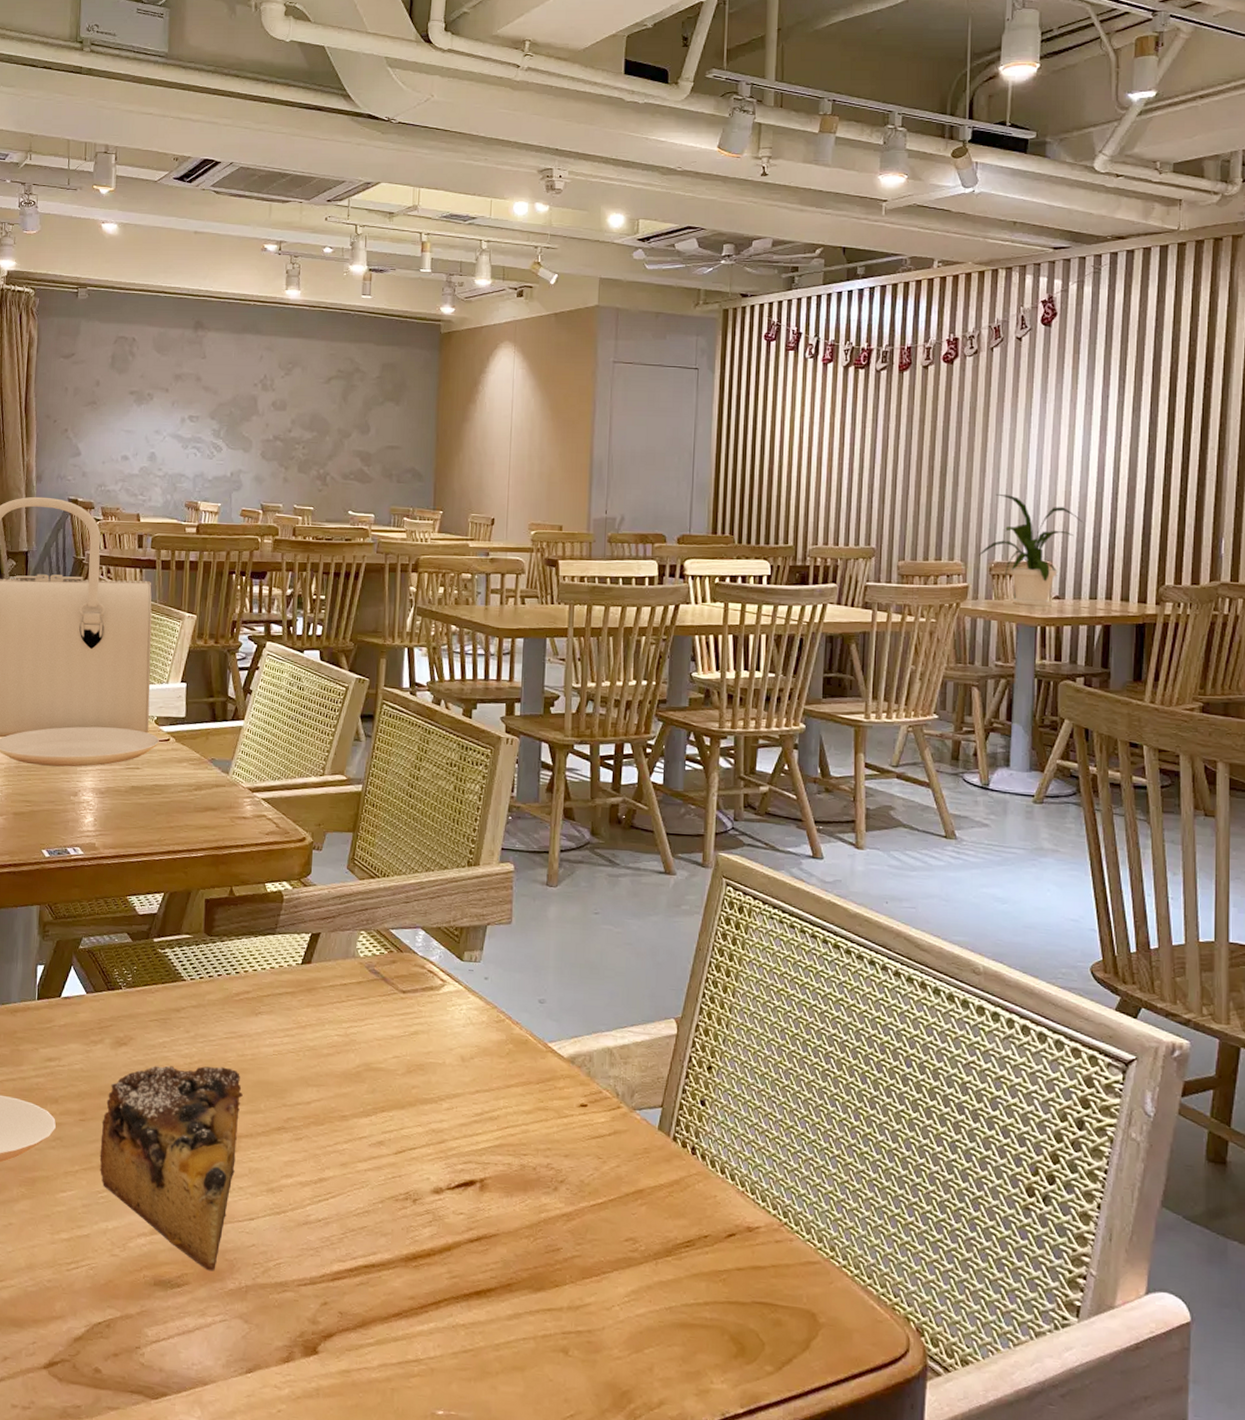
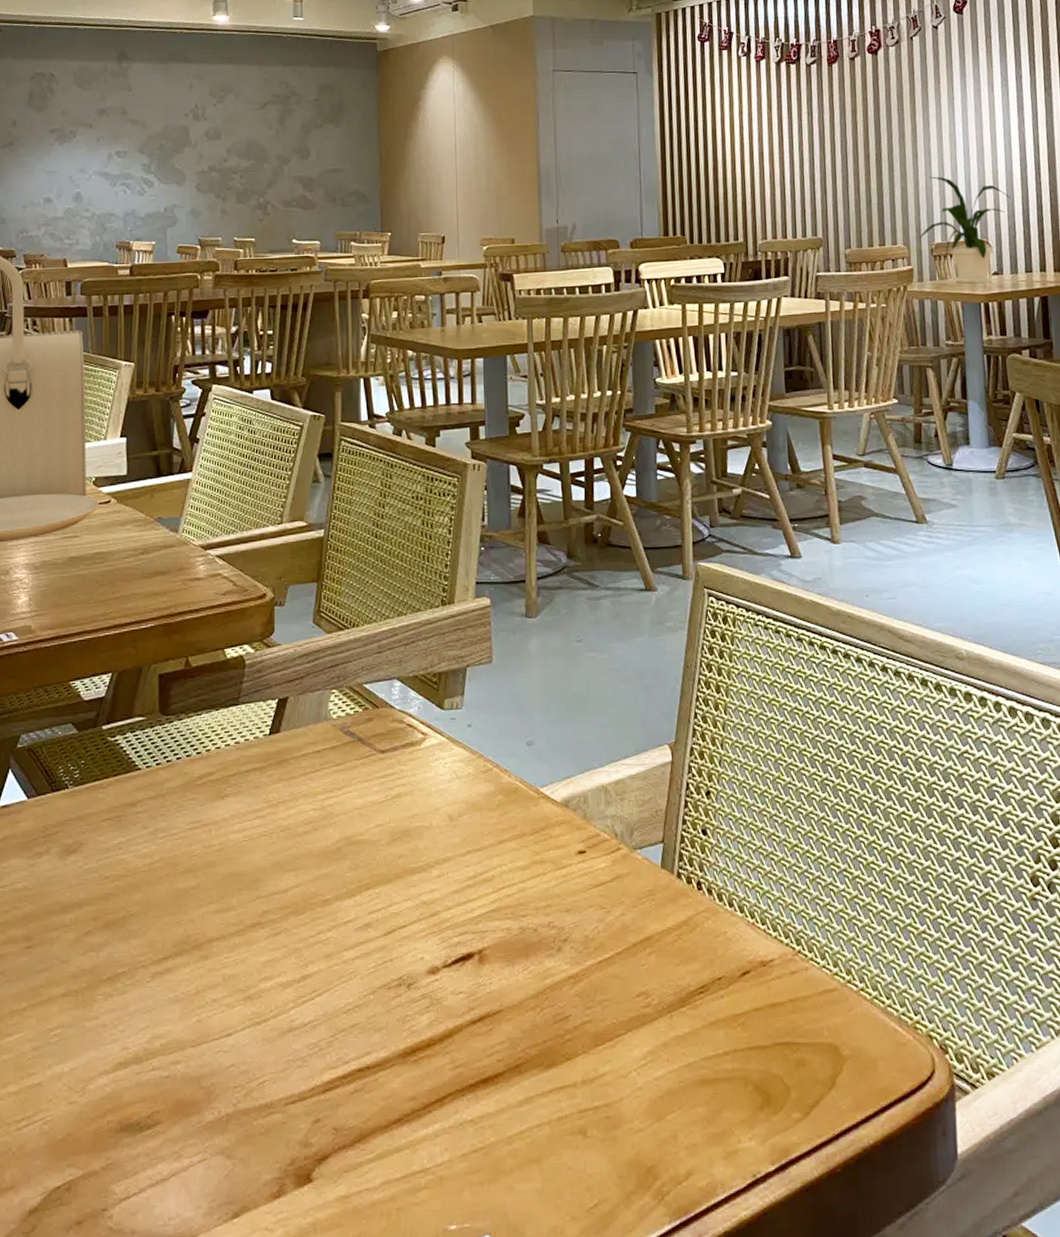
cake slice: present [99,1065,243,1271] -> none [50,863,212,1104]

